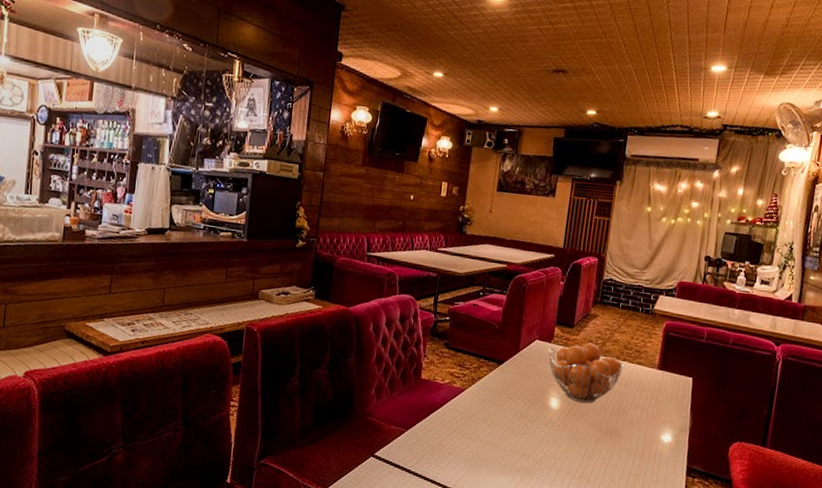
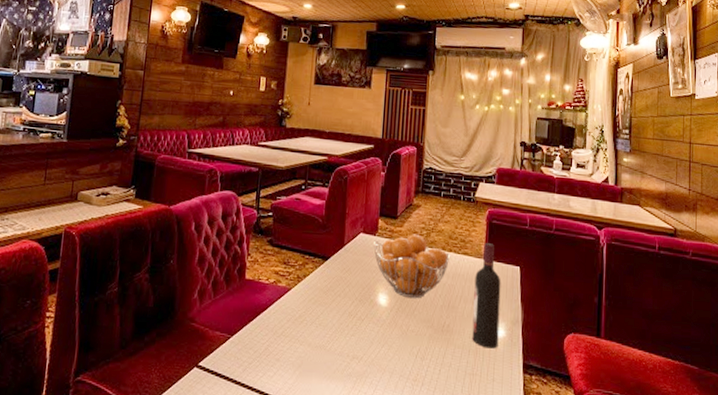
wine bottle: none [639,354,673,453] -> present [472,243,501,349]

